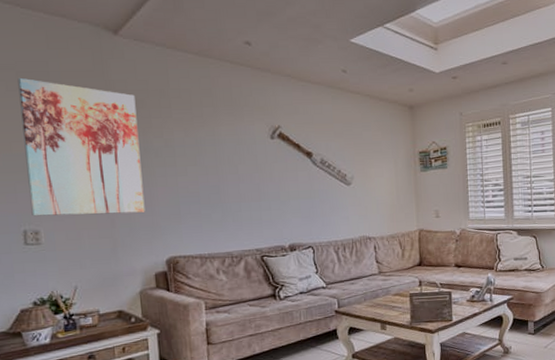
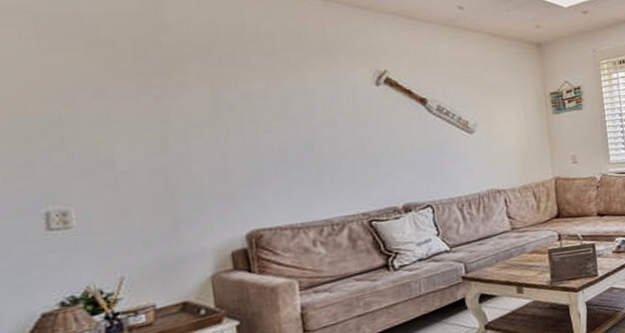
wall art: present [17,77,145,217] -> none [35,22,217,194]

